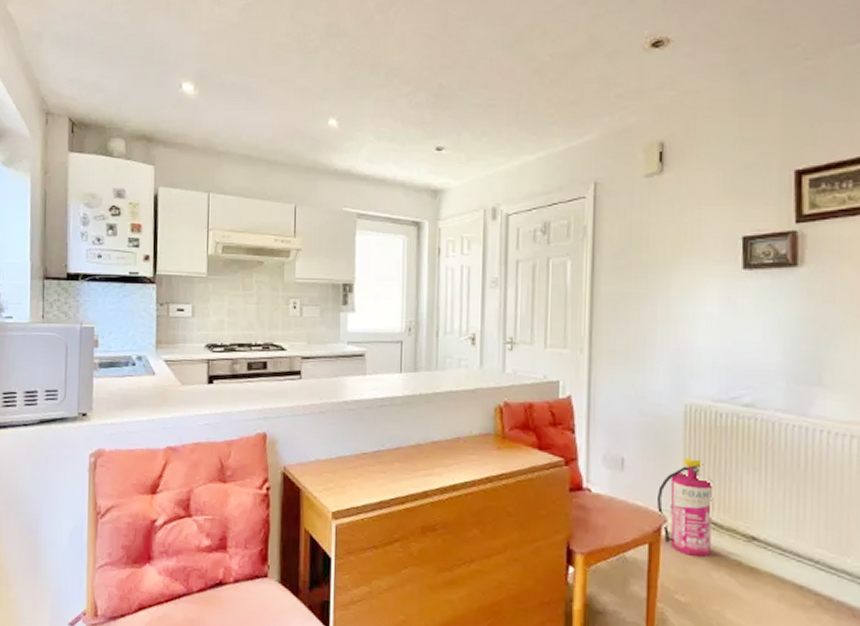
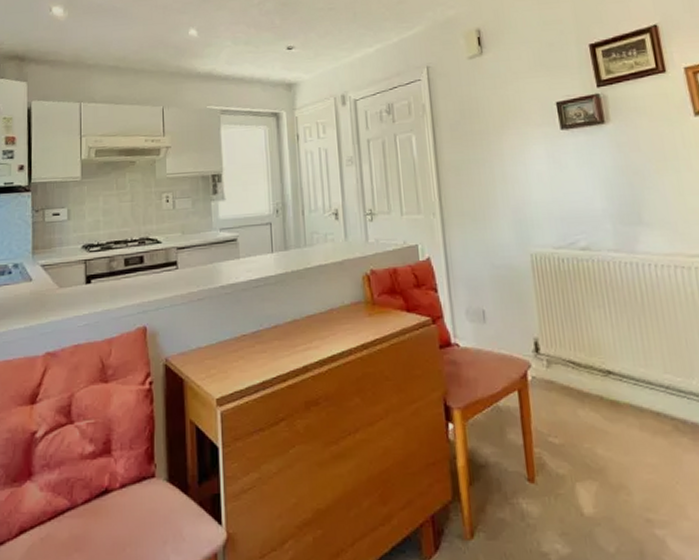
fire extinguisher: present [656,457,714,557] -> none [518,302,574,397]

